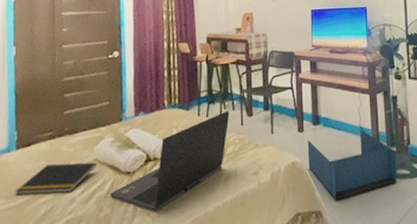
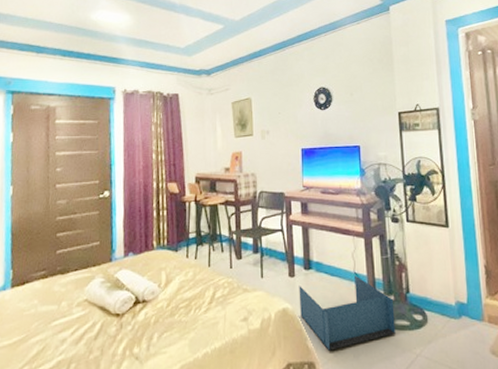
notepad: present [15,162,97,196] -> none [9,302,88,334]
laptop: present [110,111,230,213] -> none [100,253,219,358]

